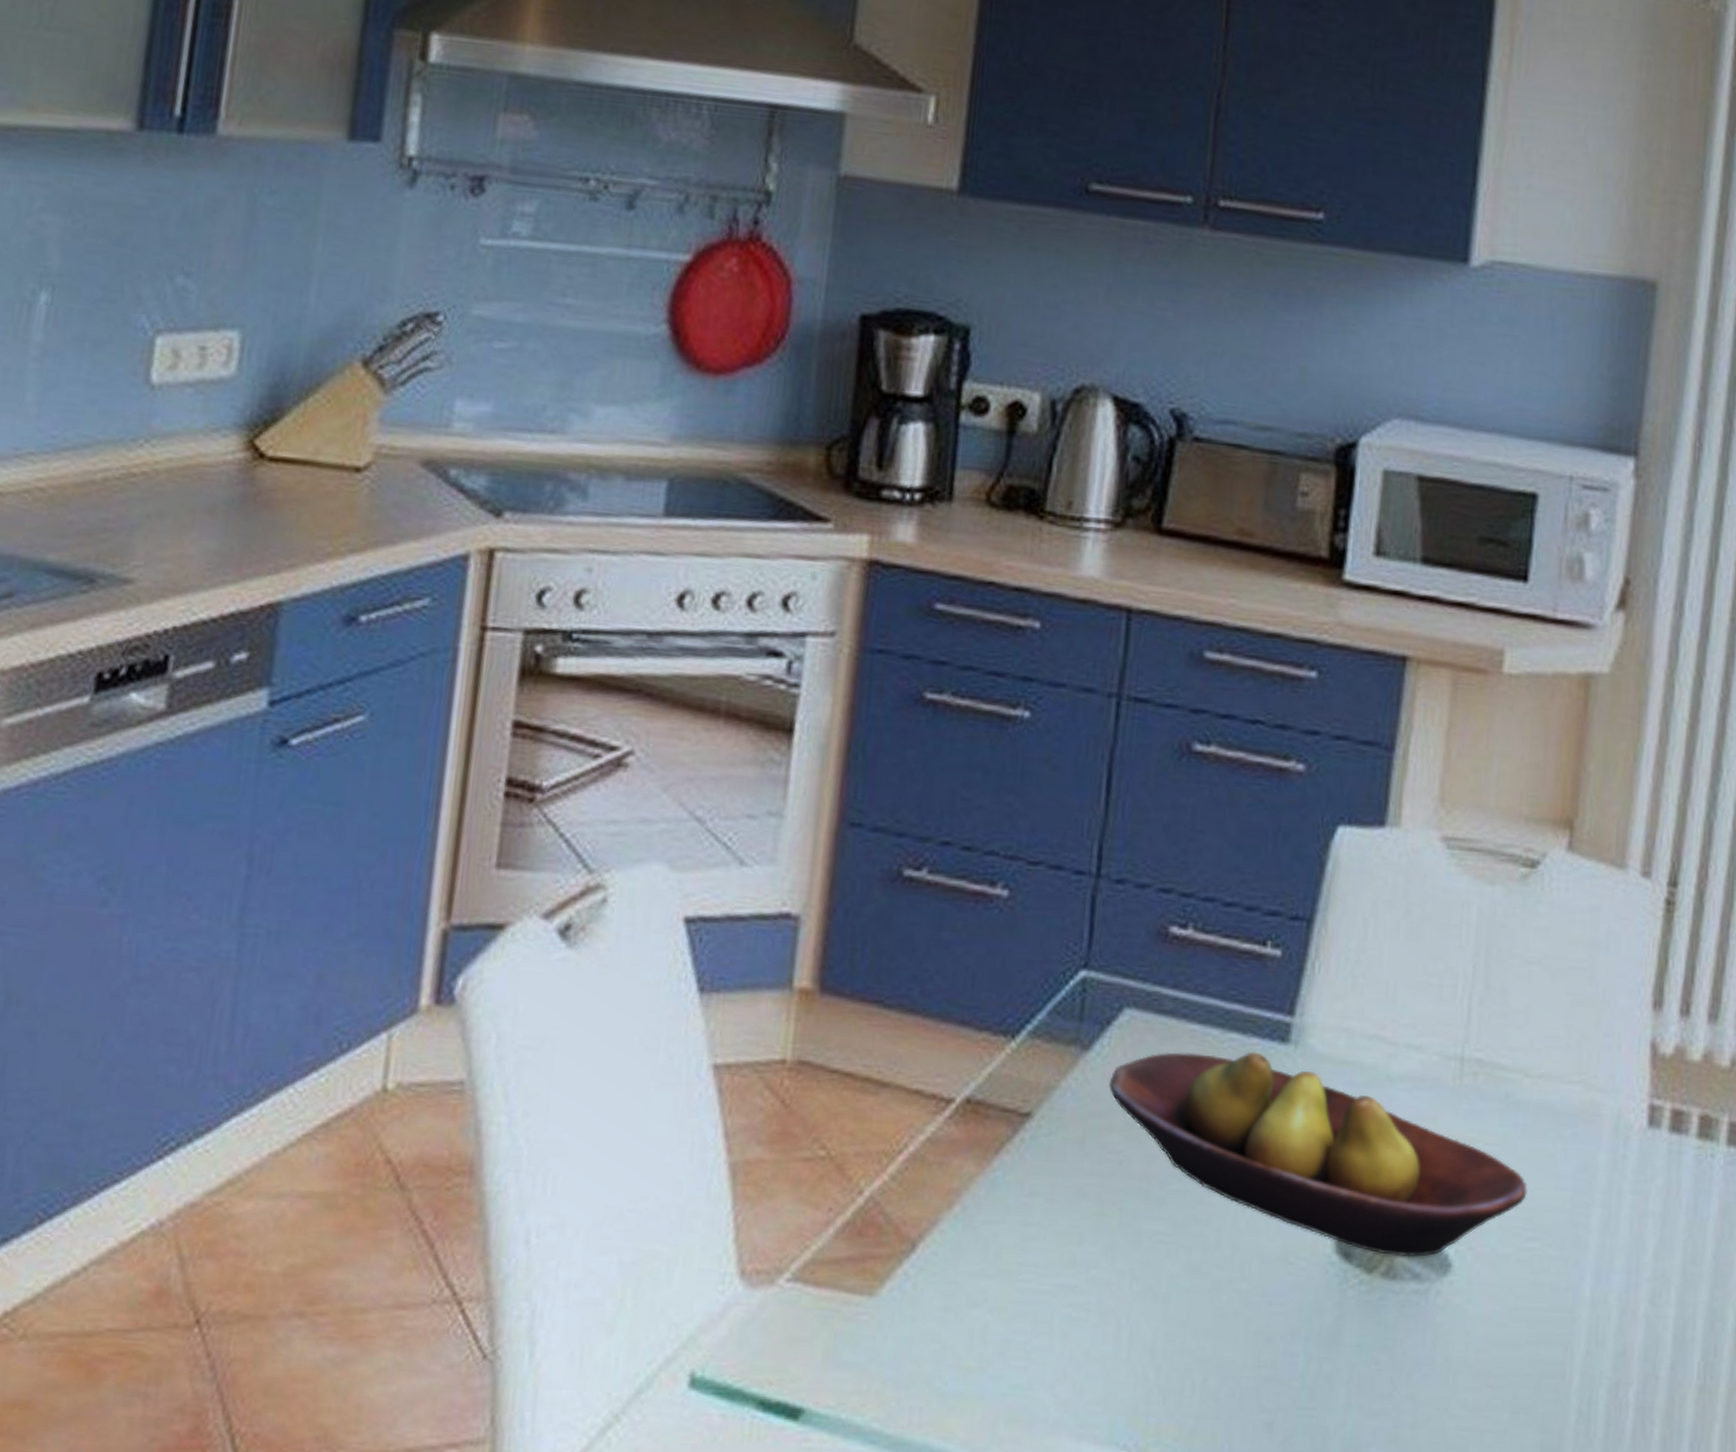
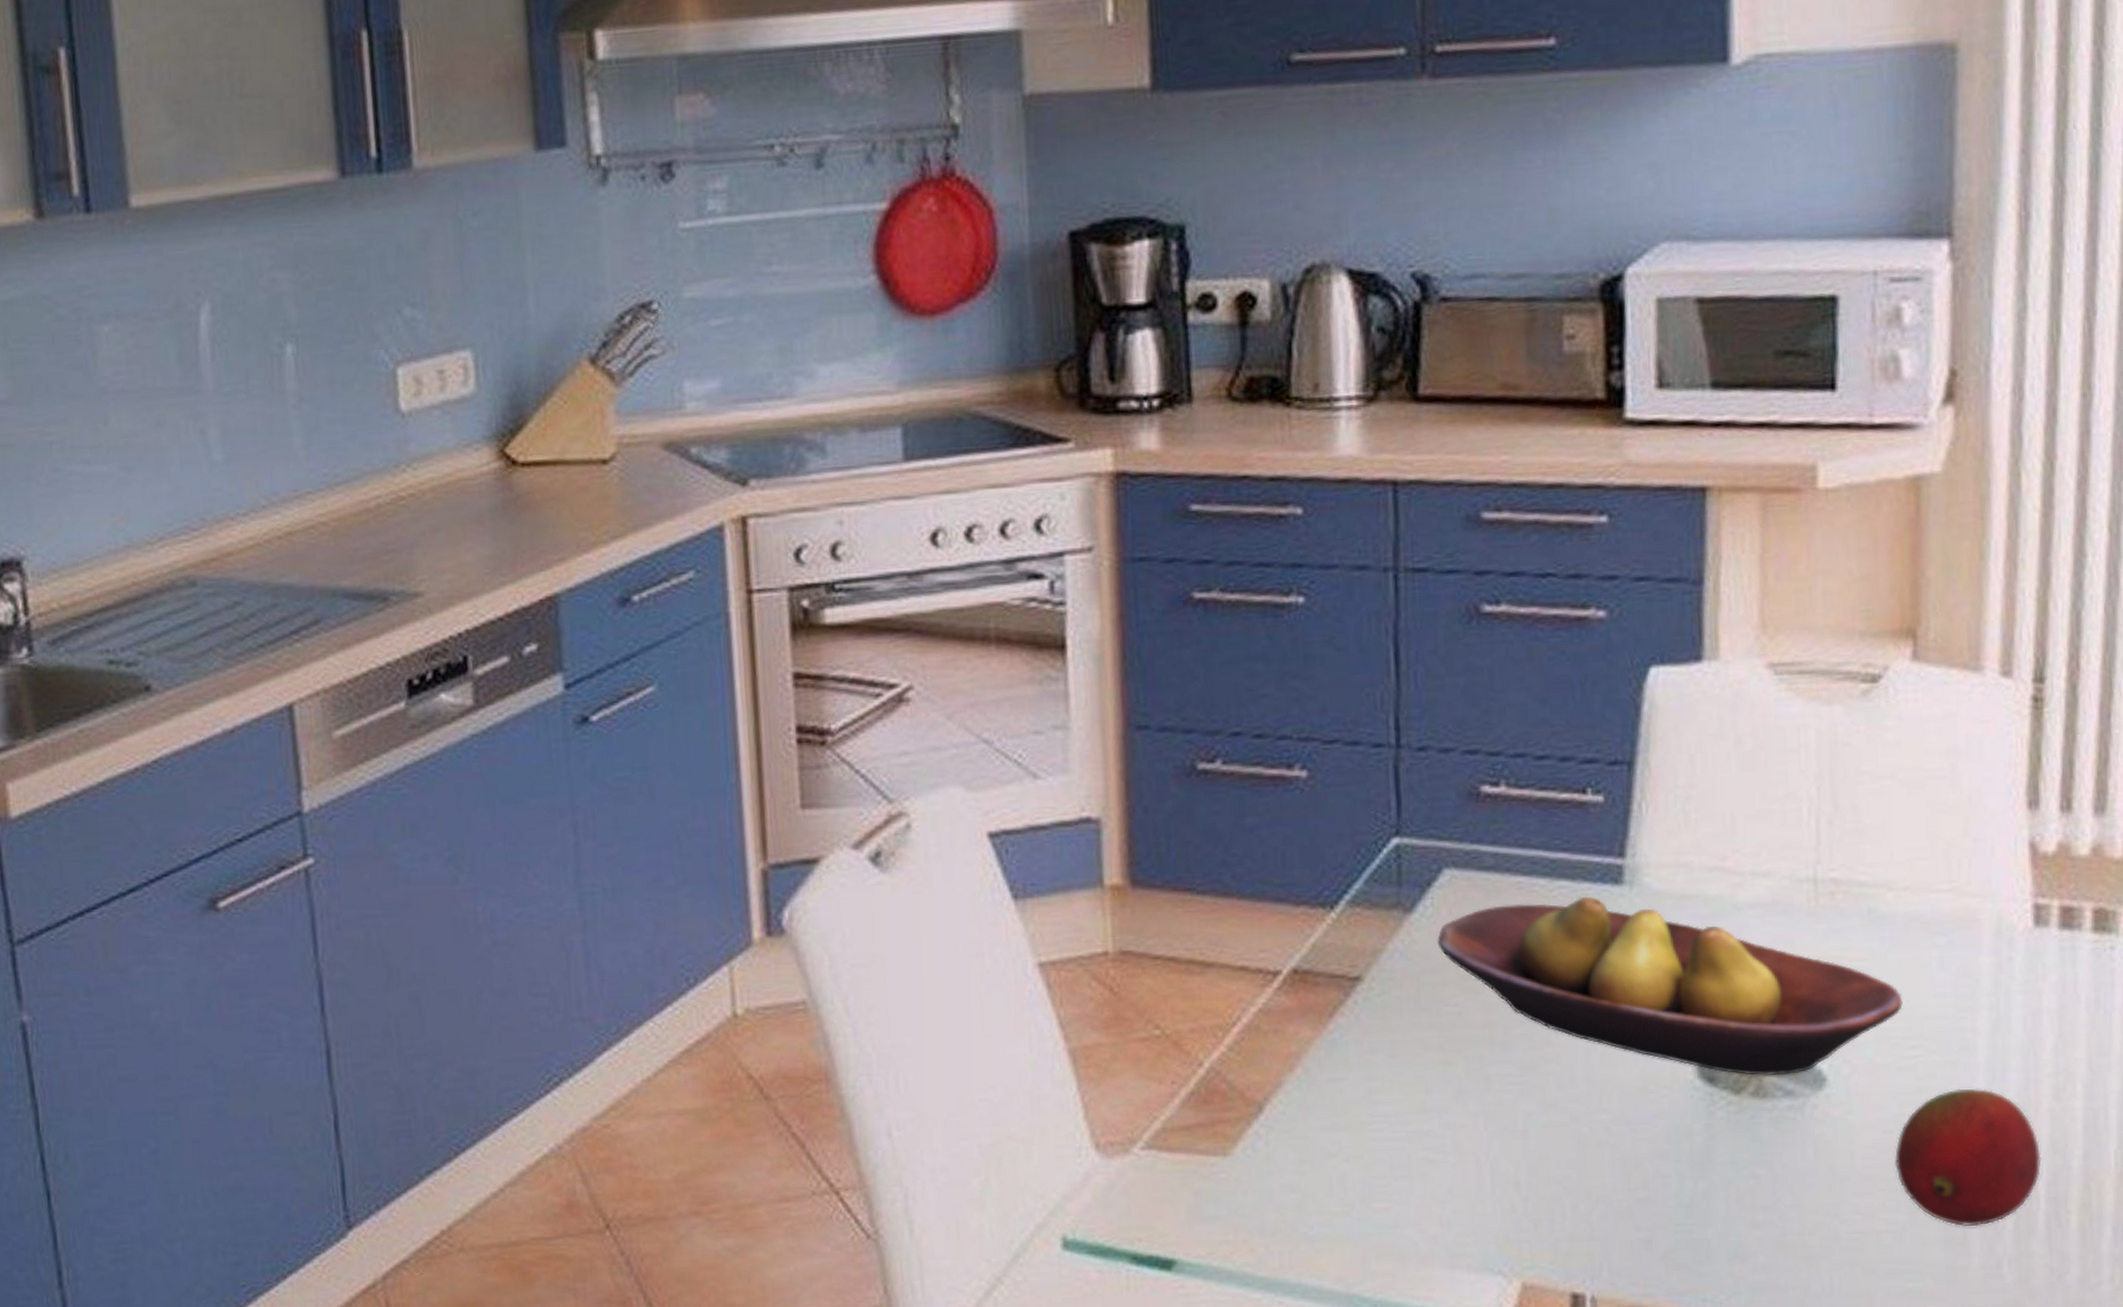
fruit: none [1504,1285,1634,1432] -> present [1895,1088,2042,1227]

